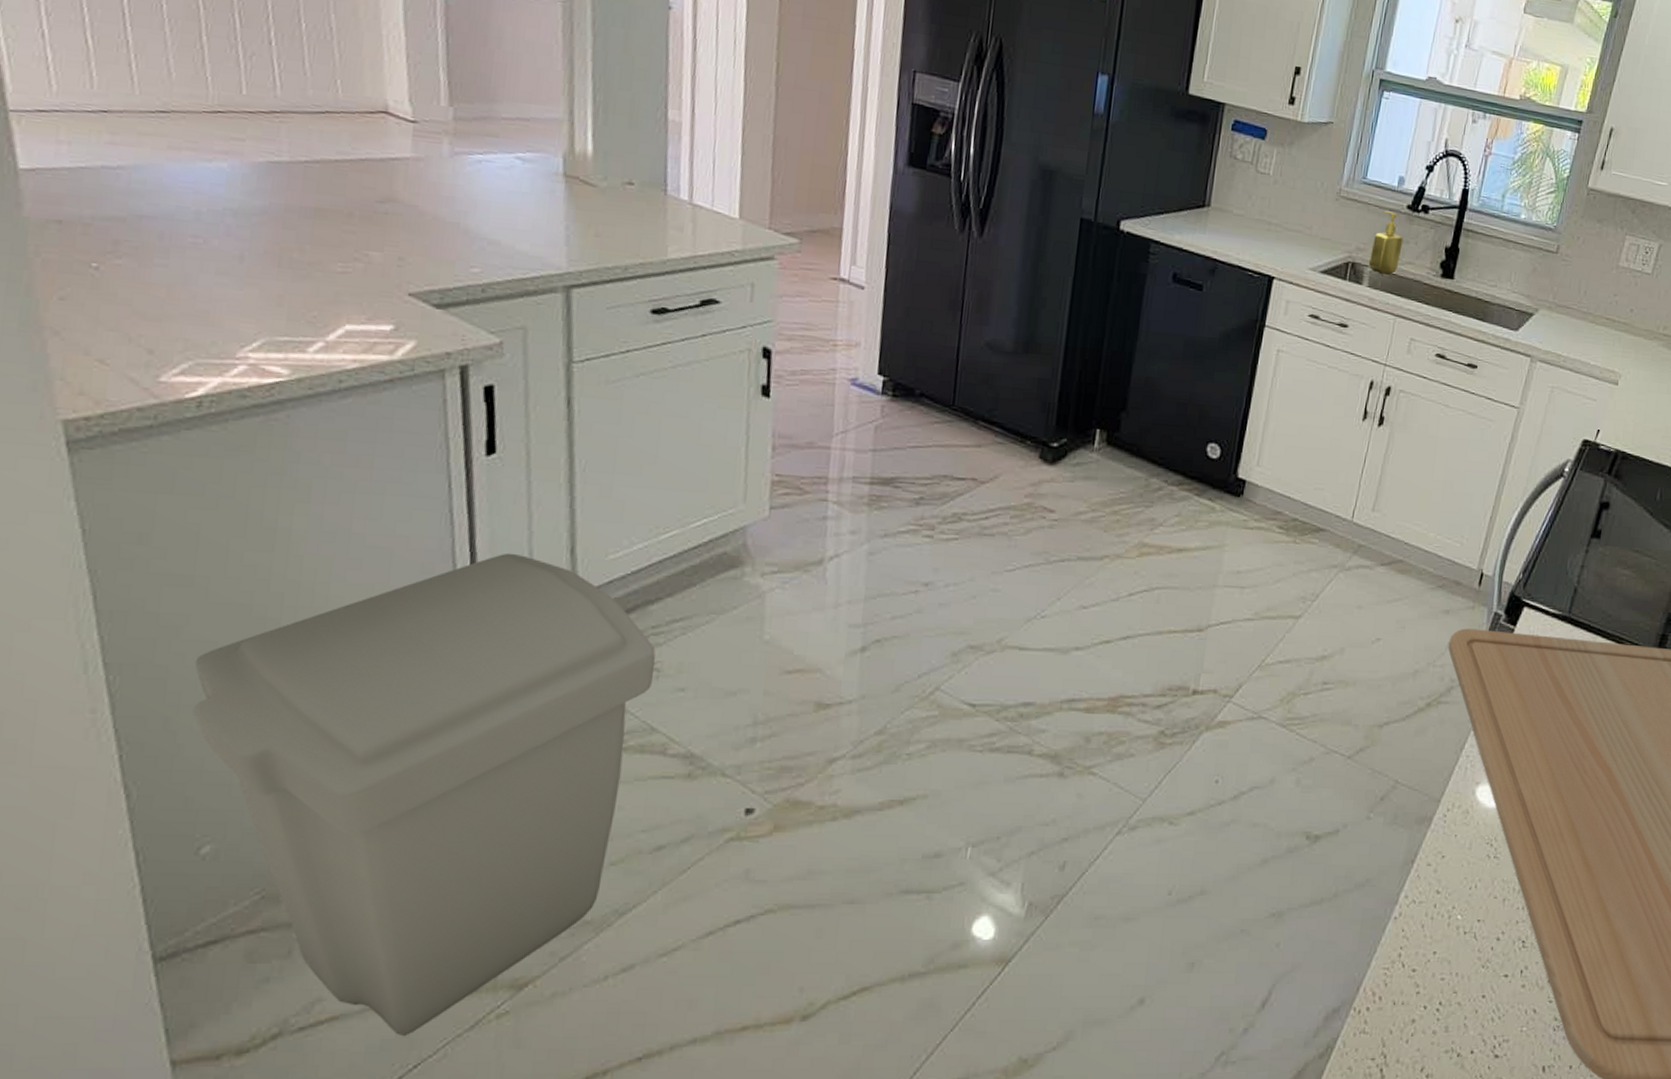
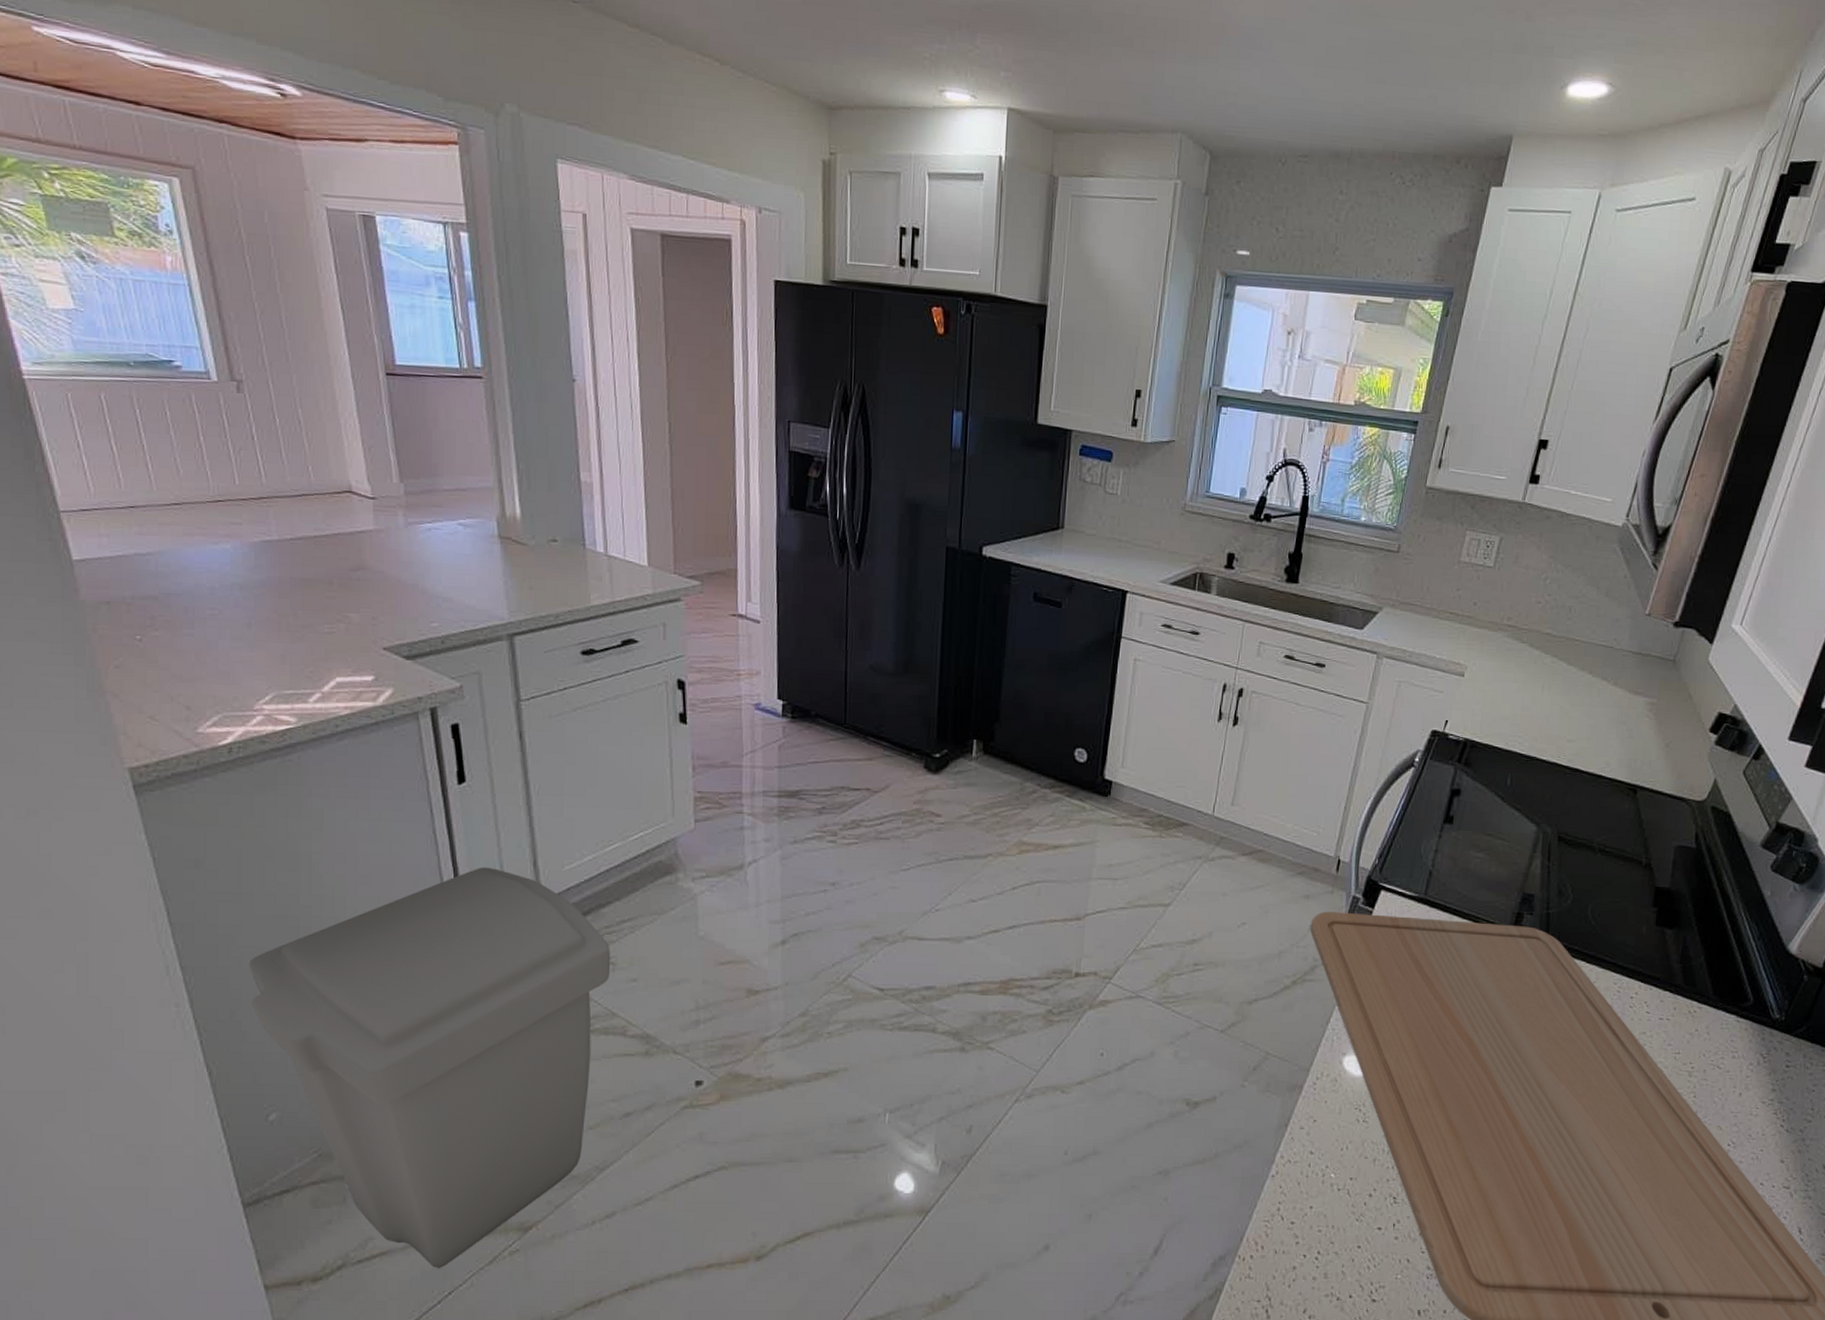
soap dispenser: present [1369,211,1403,275] -> none [1216,522,1248,582]

